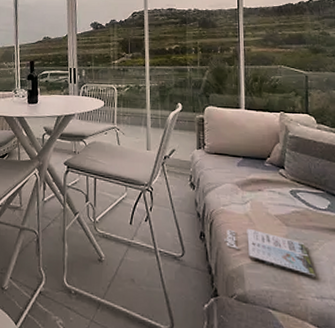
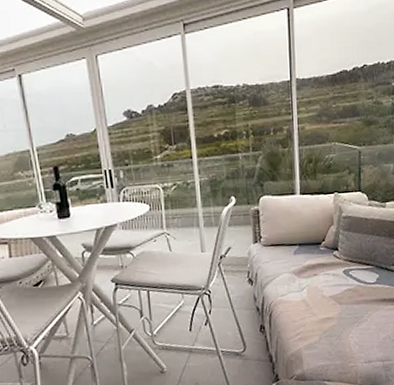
magazine: present [223,228,316,279] -> none [282,312,365,347]

